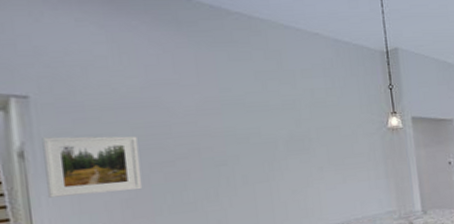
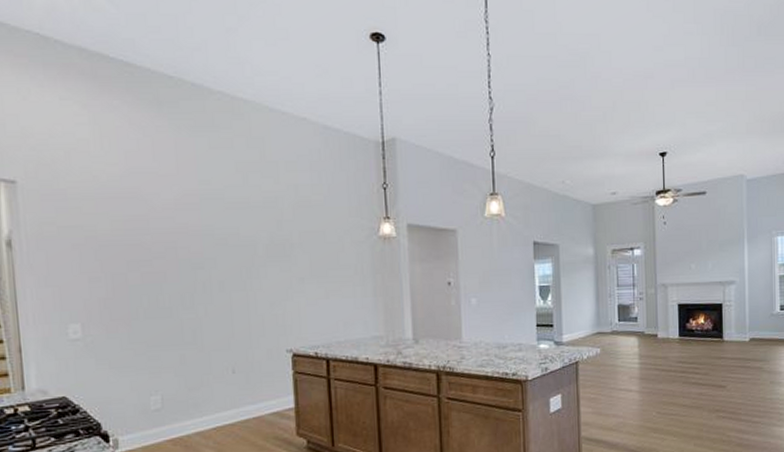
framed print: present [42,136,143,198] -> none [27,226,120,291]

